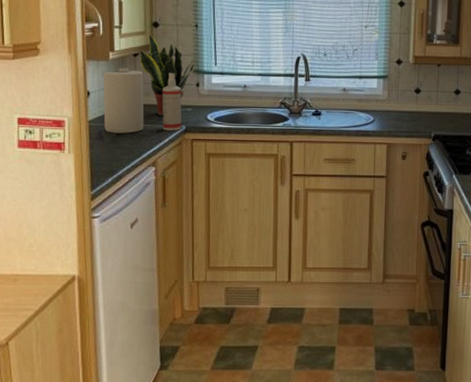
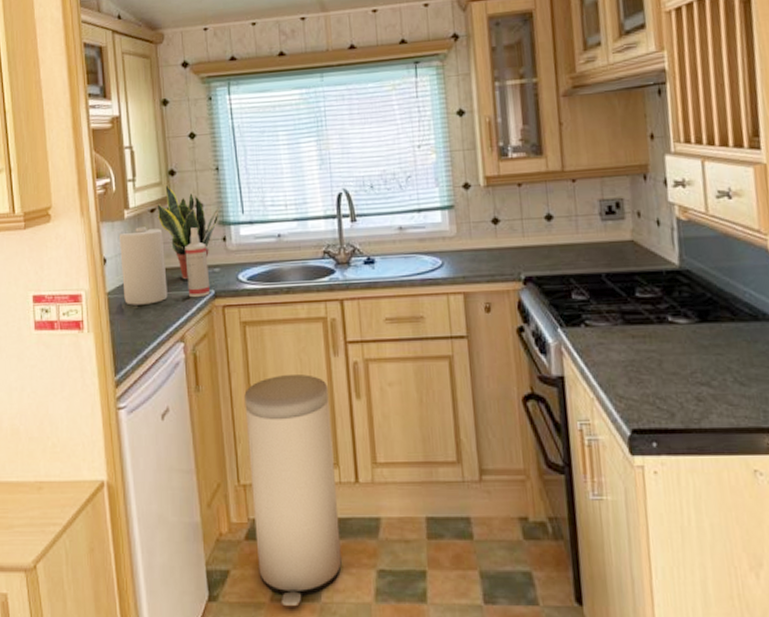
pedal bin: none [203,198,274,374] -> present [244,374,342,607]

